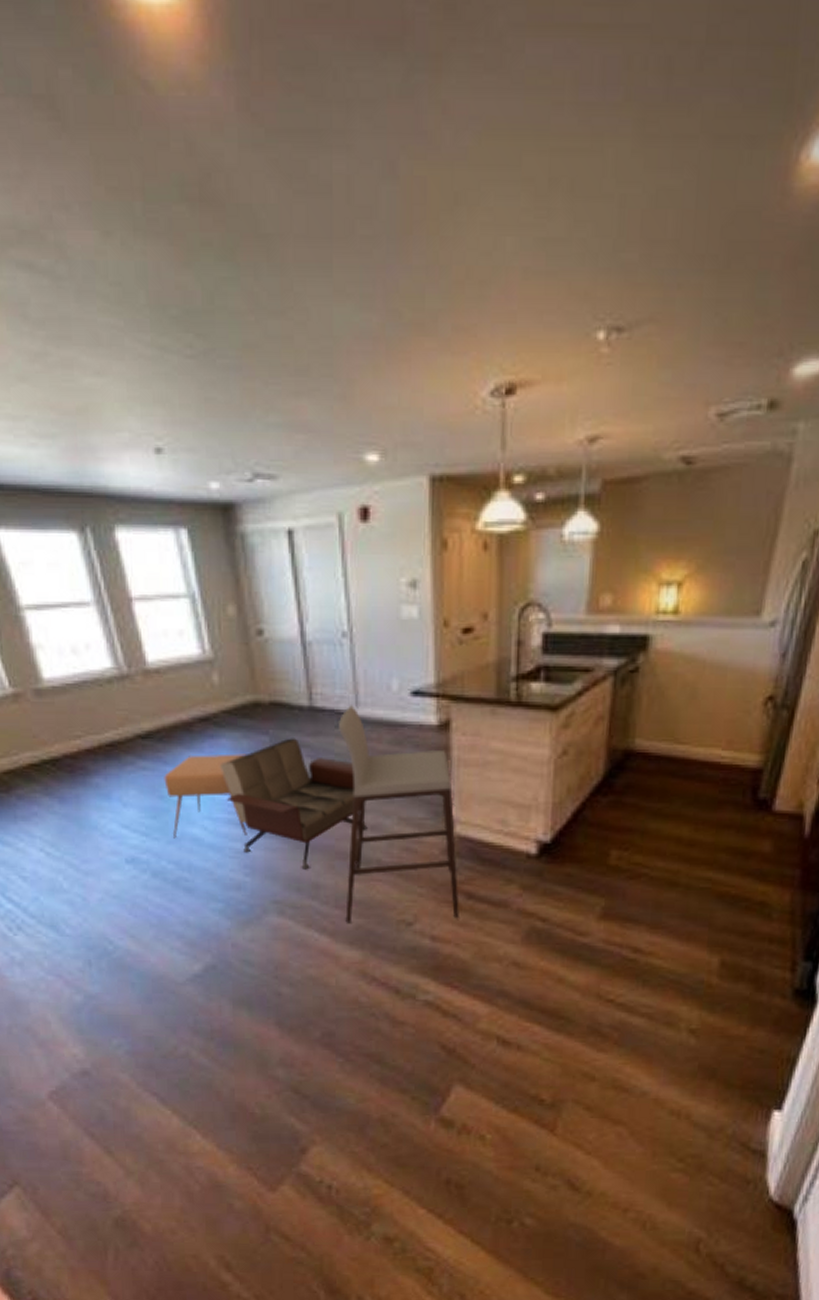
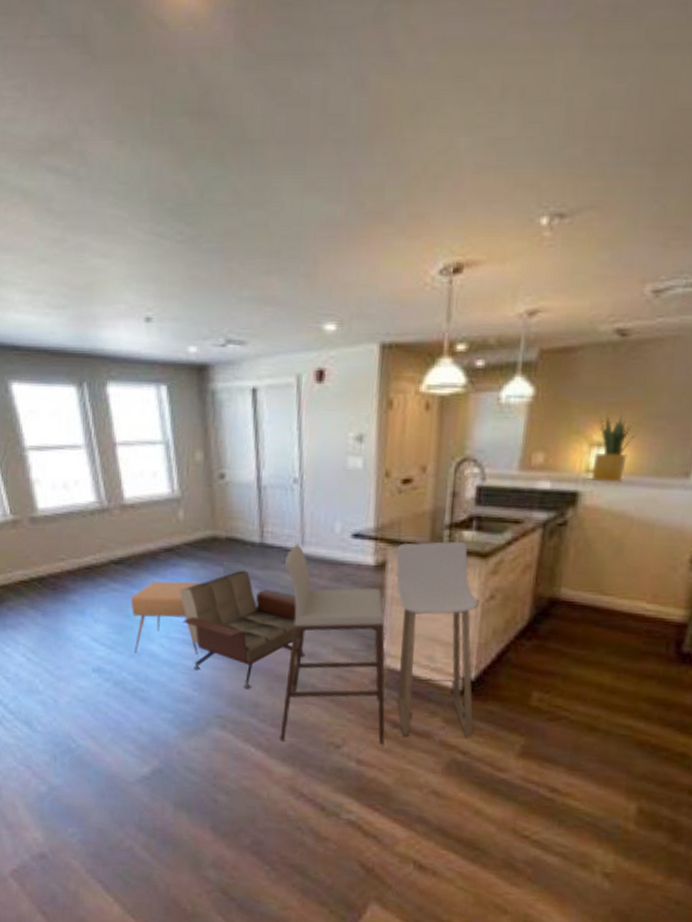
bar stool: none [461,694,552,907] -> present [396,541,478,737]
planter: none [661,549,705,624] -> present [591,414,636,483]

